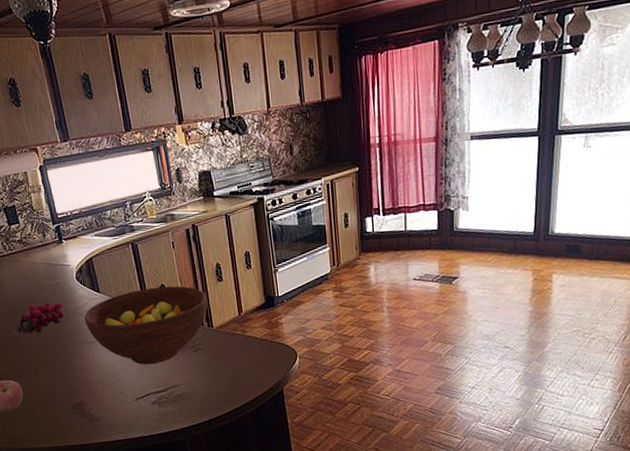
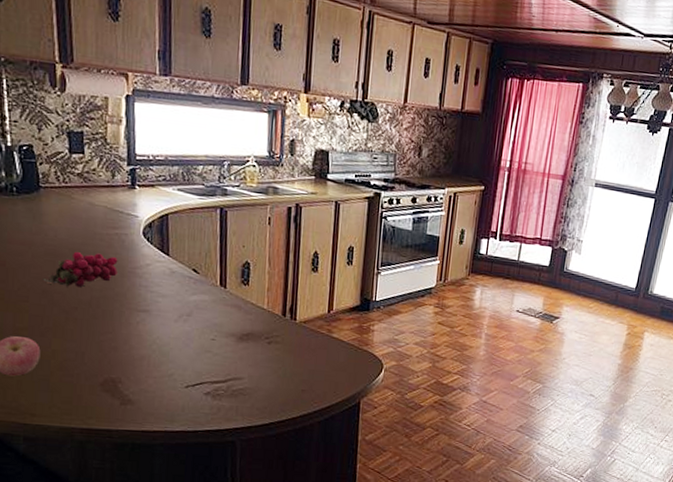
fruit bowl: present [84,286,208,365] -> none [142,262,297,350]

